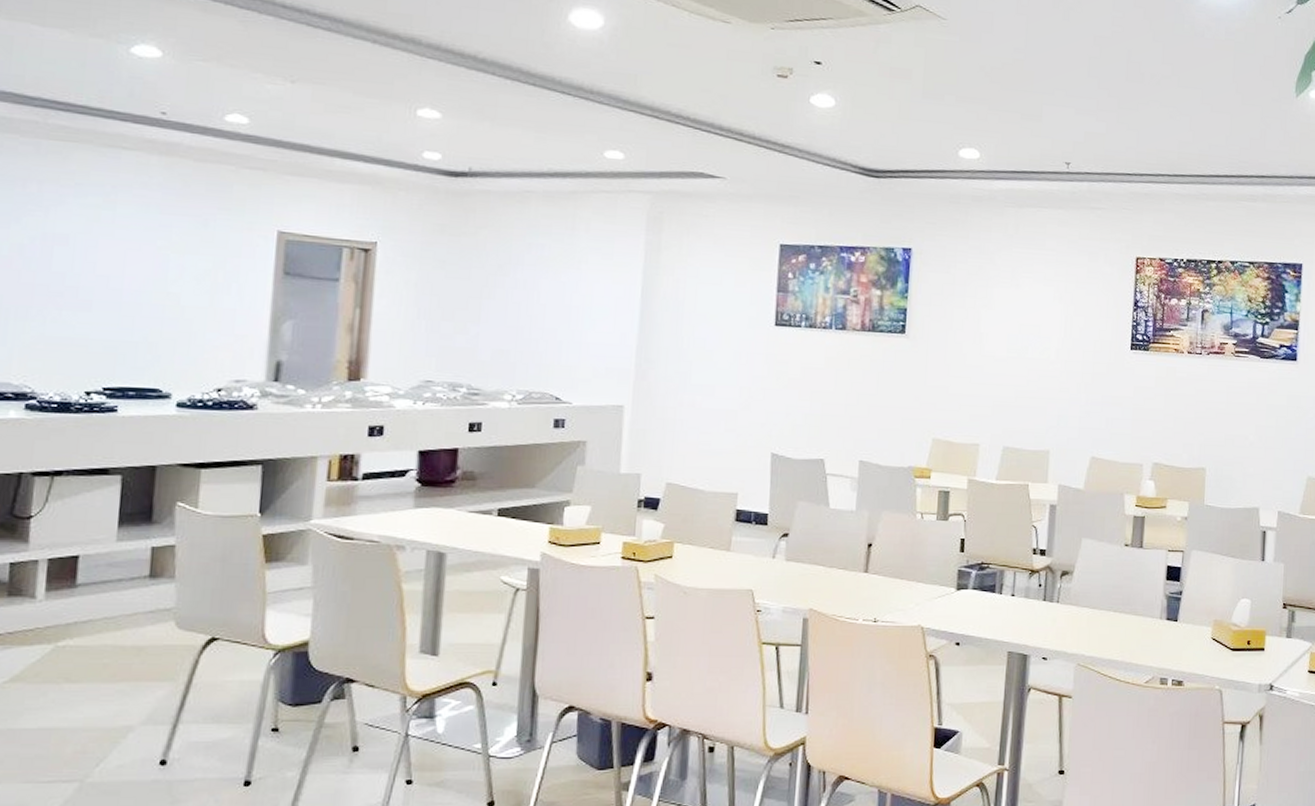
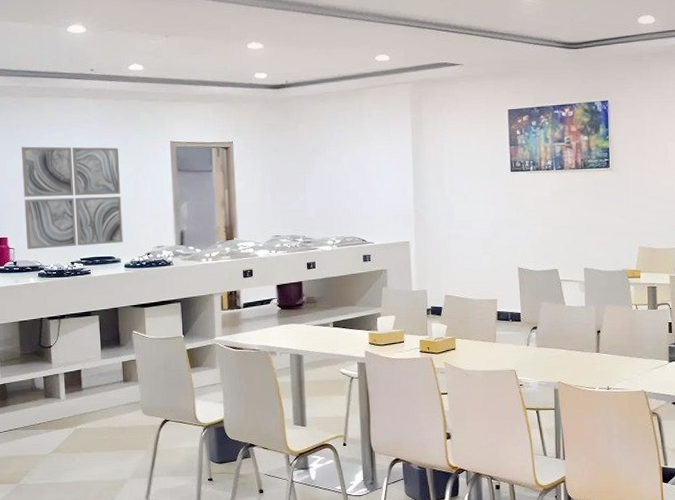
wall art: none [10,211,192,370] -> present [21,146,123,250]

